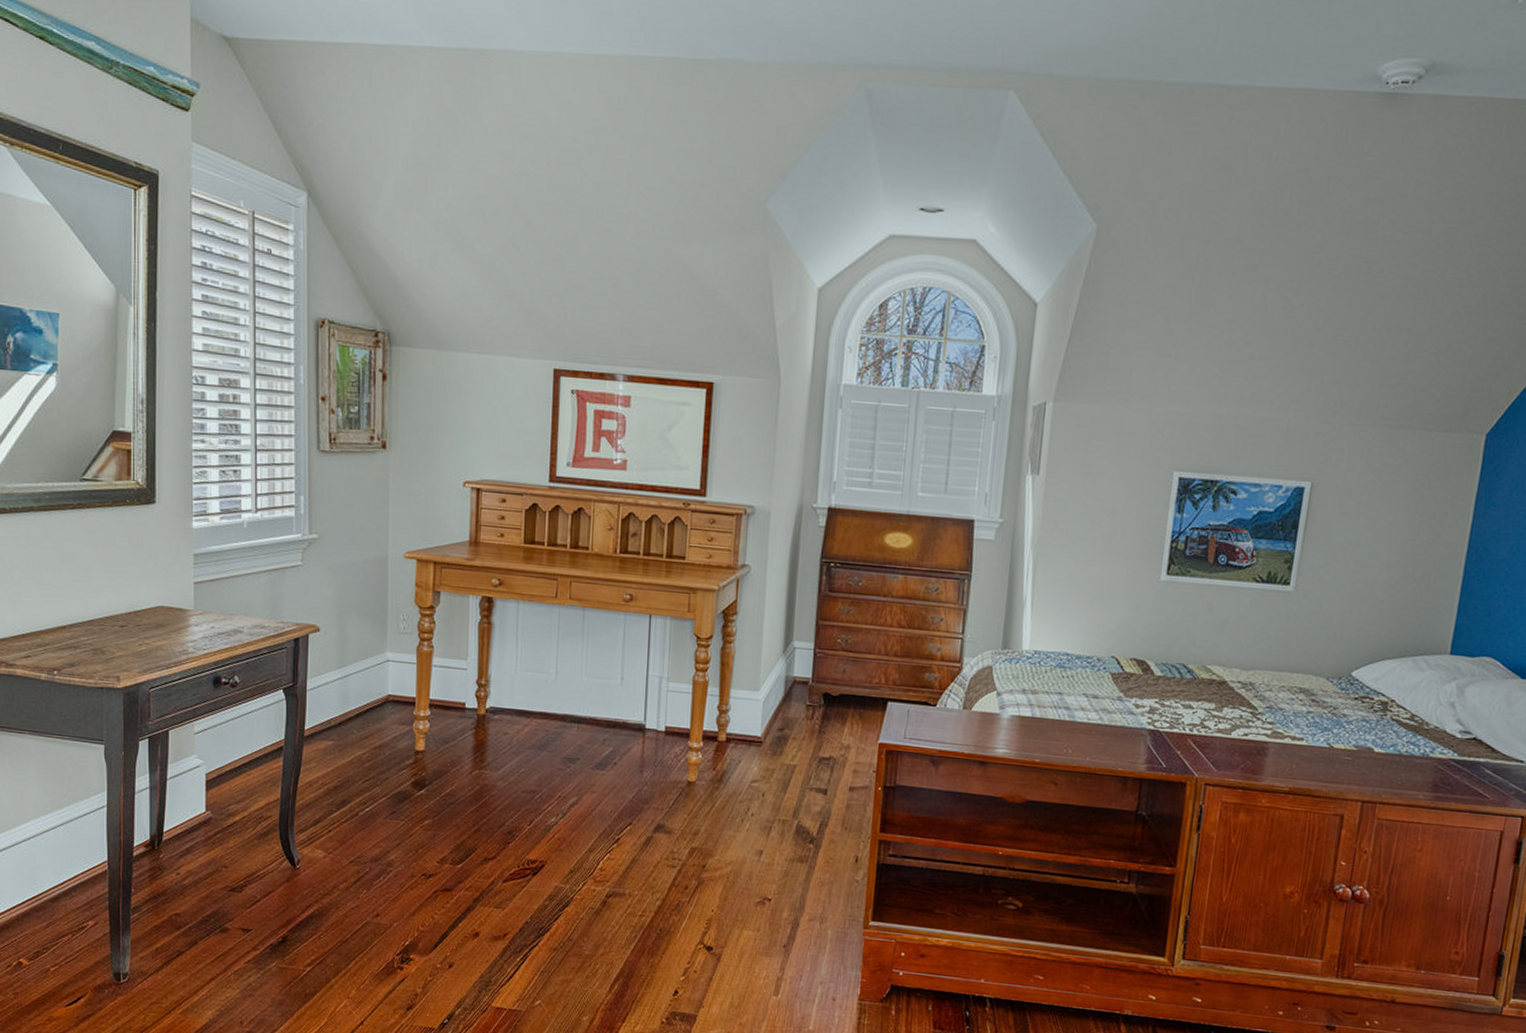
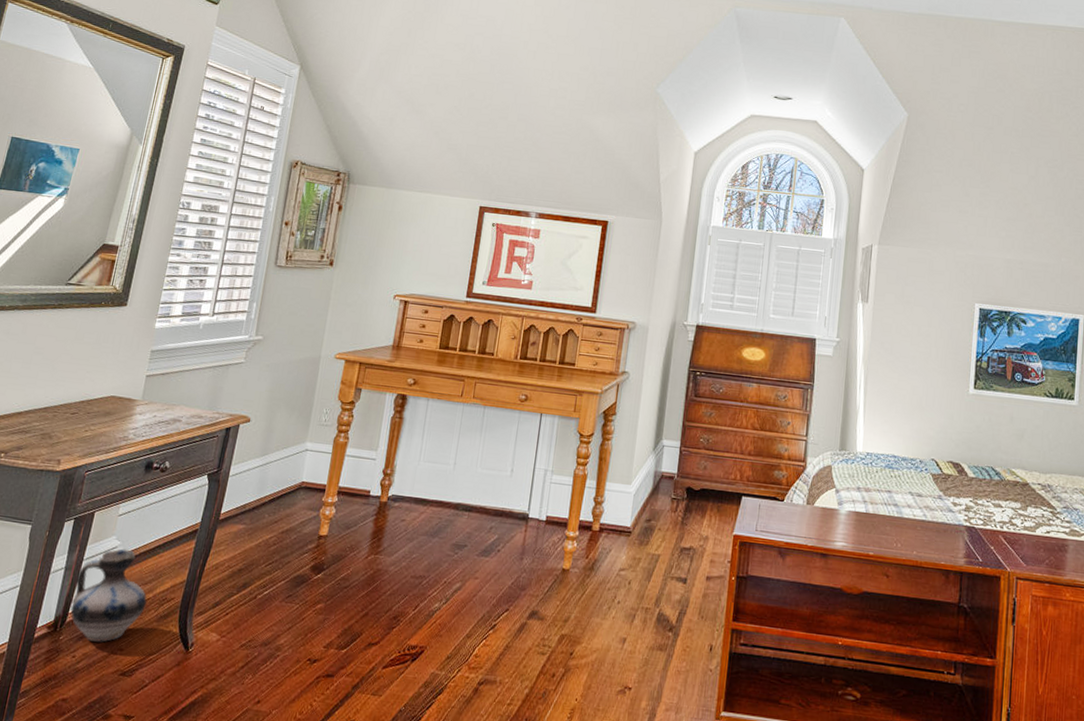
ceramic jug: none [163,767,244,860] -> present [70,549,148,643]

